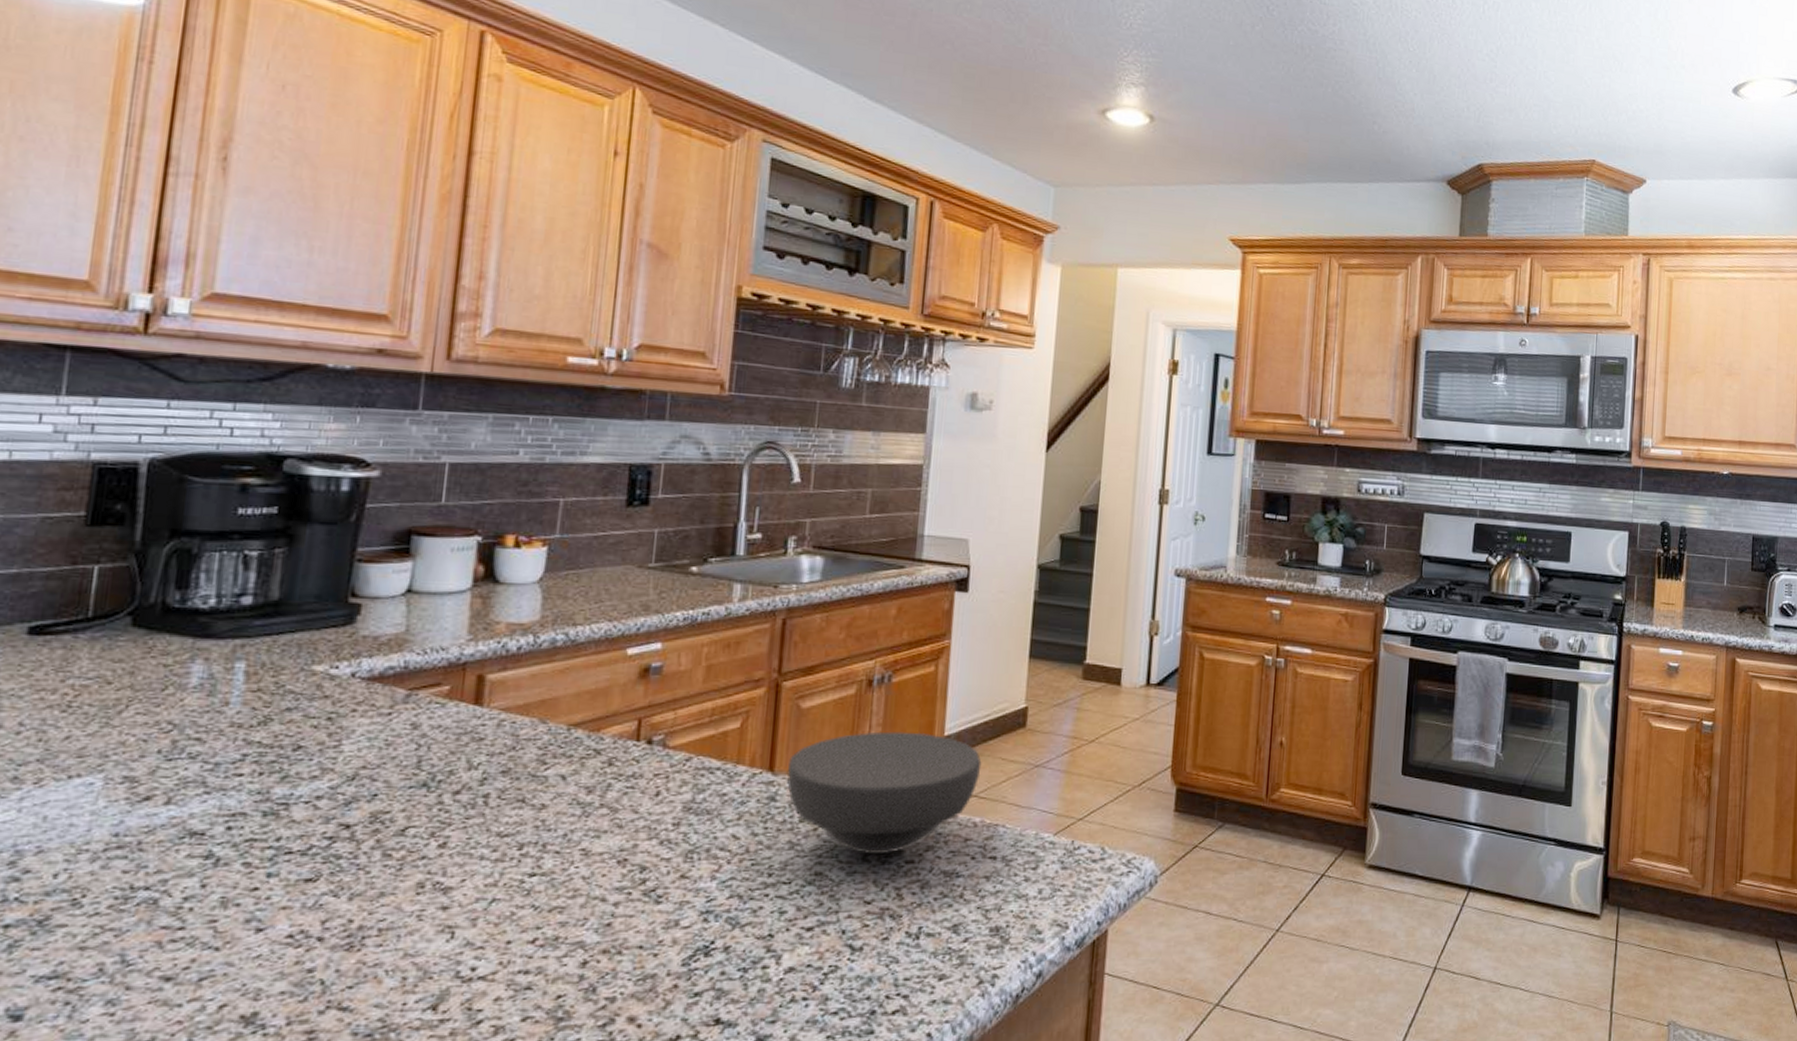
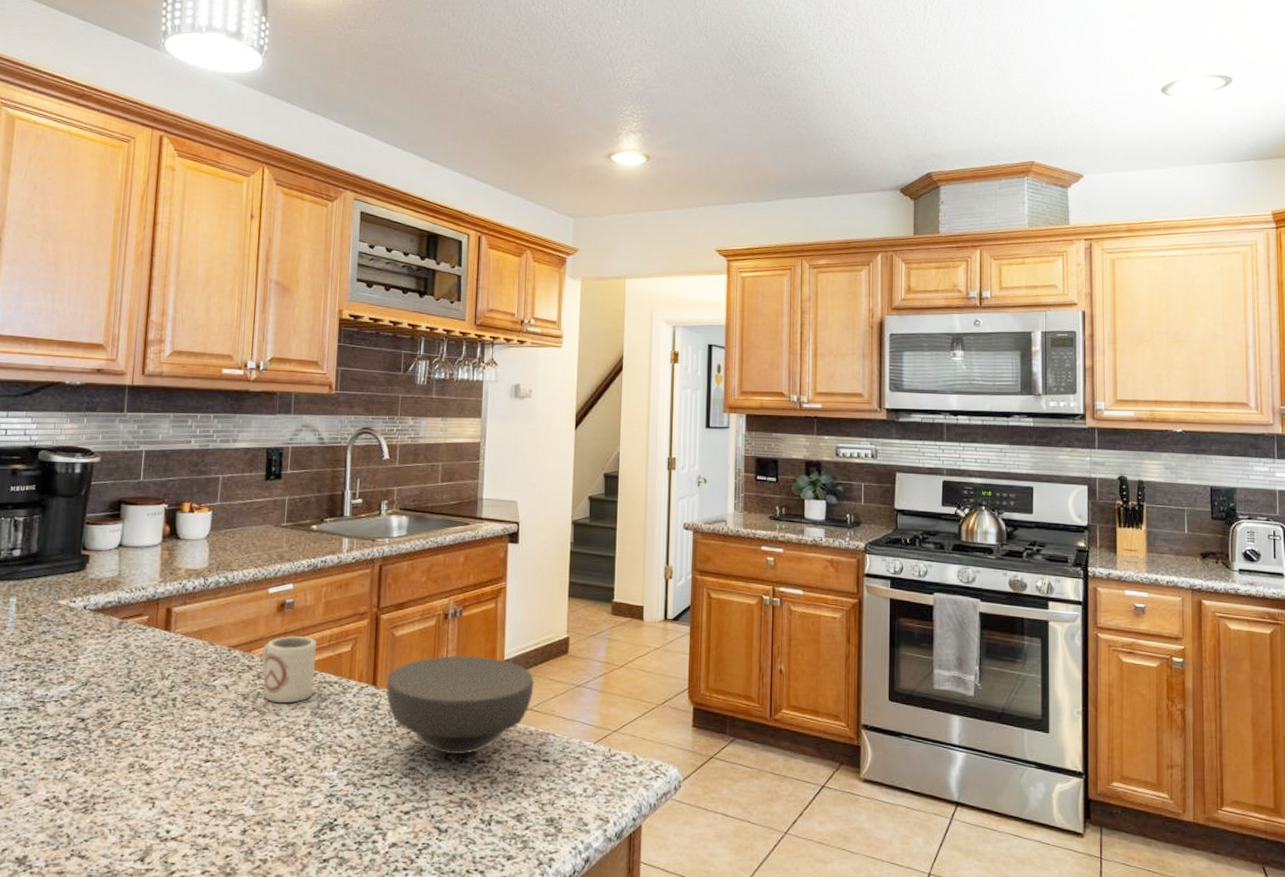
cup: none [614,709,694,797] -> present [261,635,318,704]

